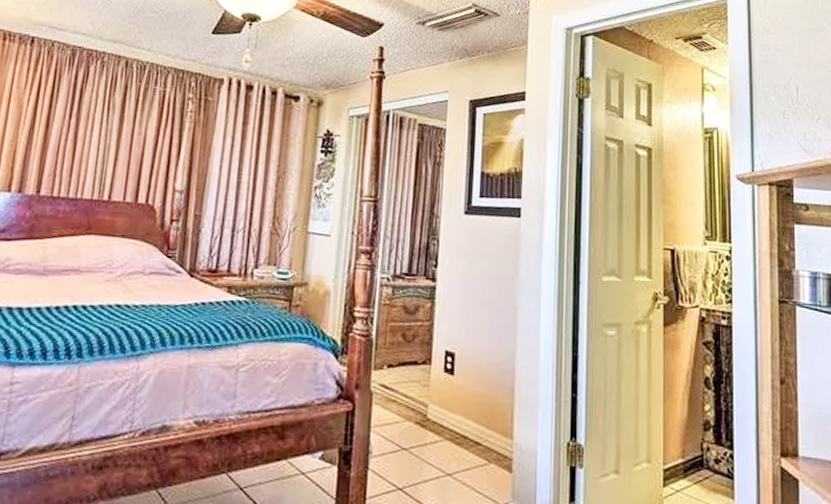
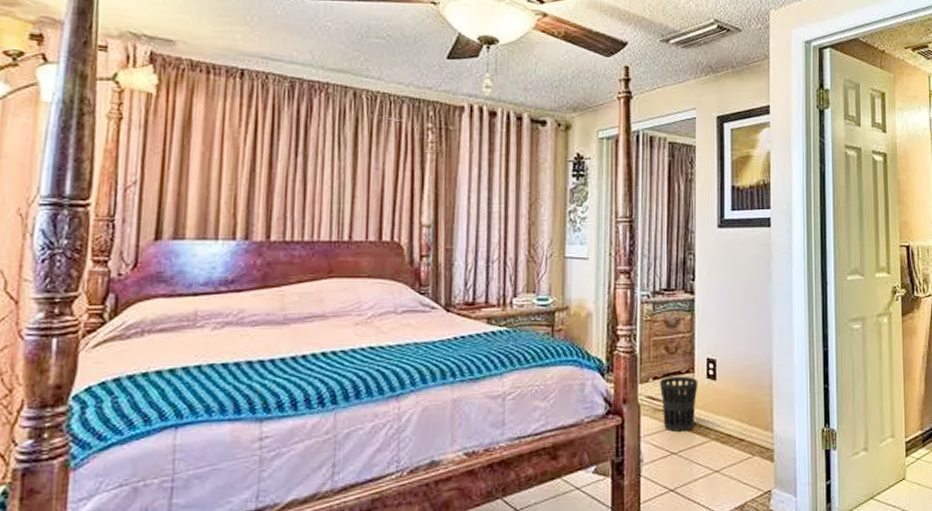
wastebasket: none [394,365,435,427] -> present [660,375,698,432]

